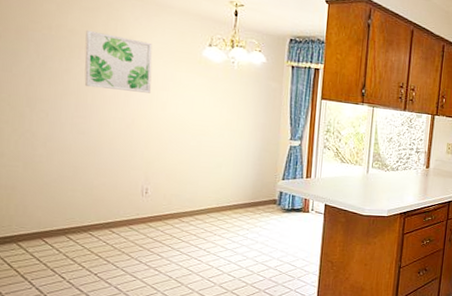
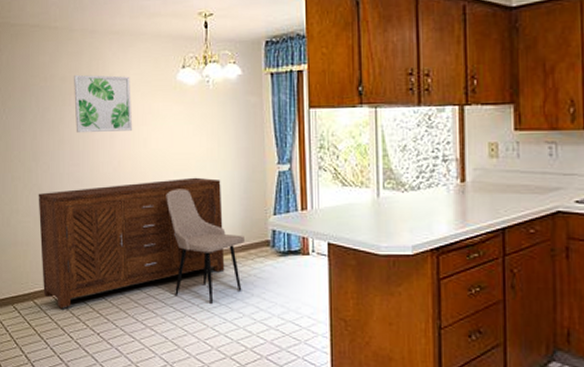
sideboard: none [30,139,237,251] -> present [38,177,225,309]
dining chair: none [181,150,254,248] -> present [166,189,244,304]

